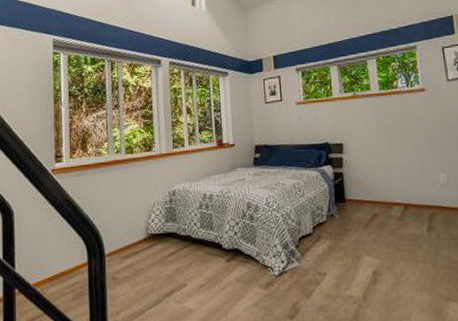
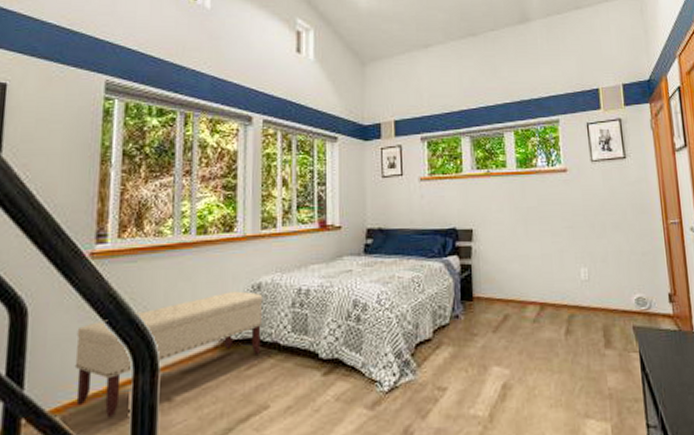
bench: none [47,196,178,290] -> present [74,291,263,418]

